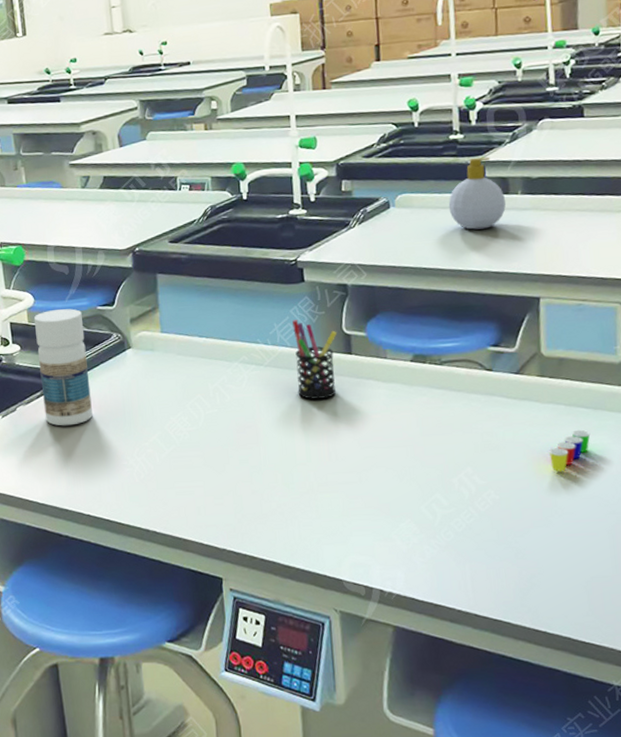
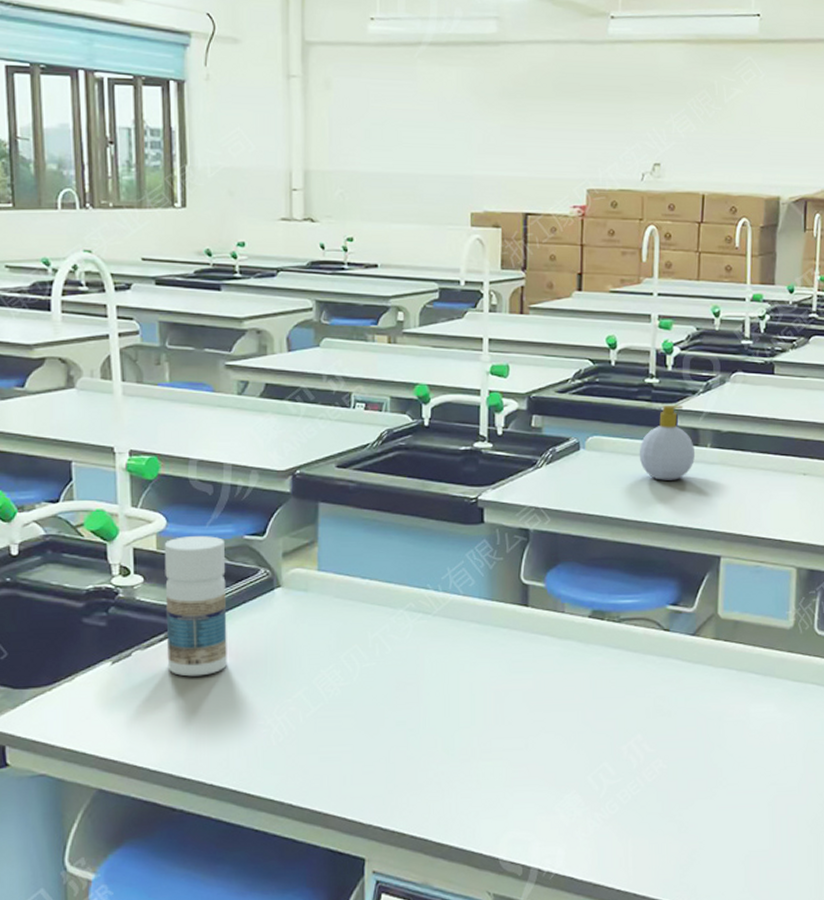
pen holder: present [292,320,337,399] -> none [467,565,515,655]
cup: present [549,429,591,472] -> none [719,696,759,740]

